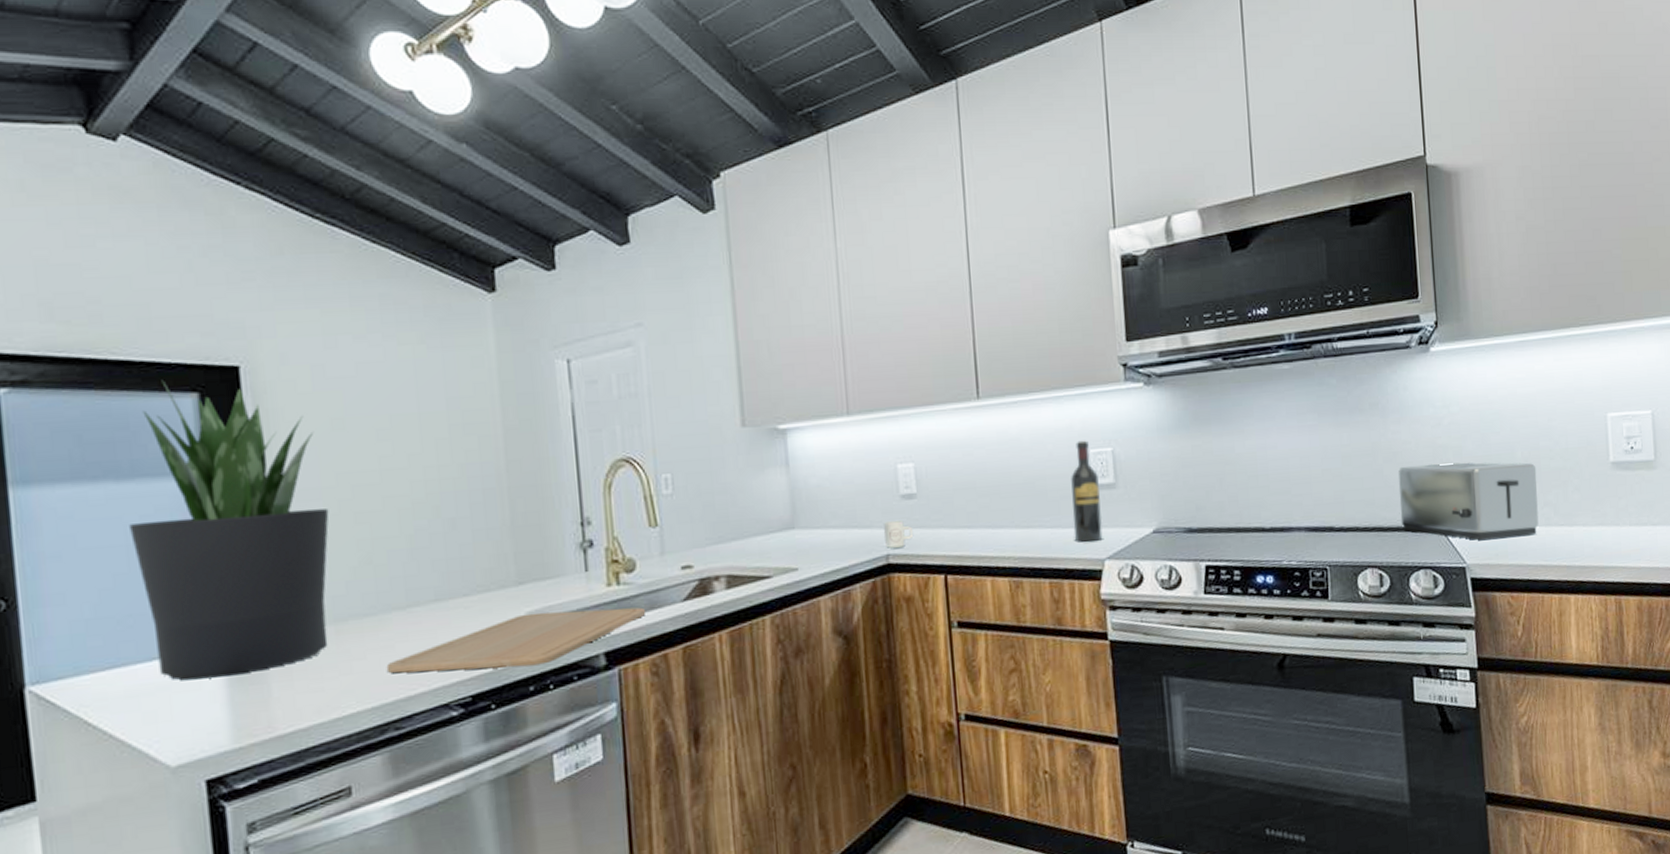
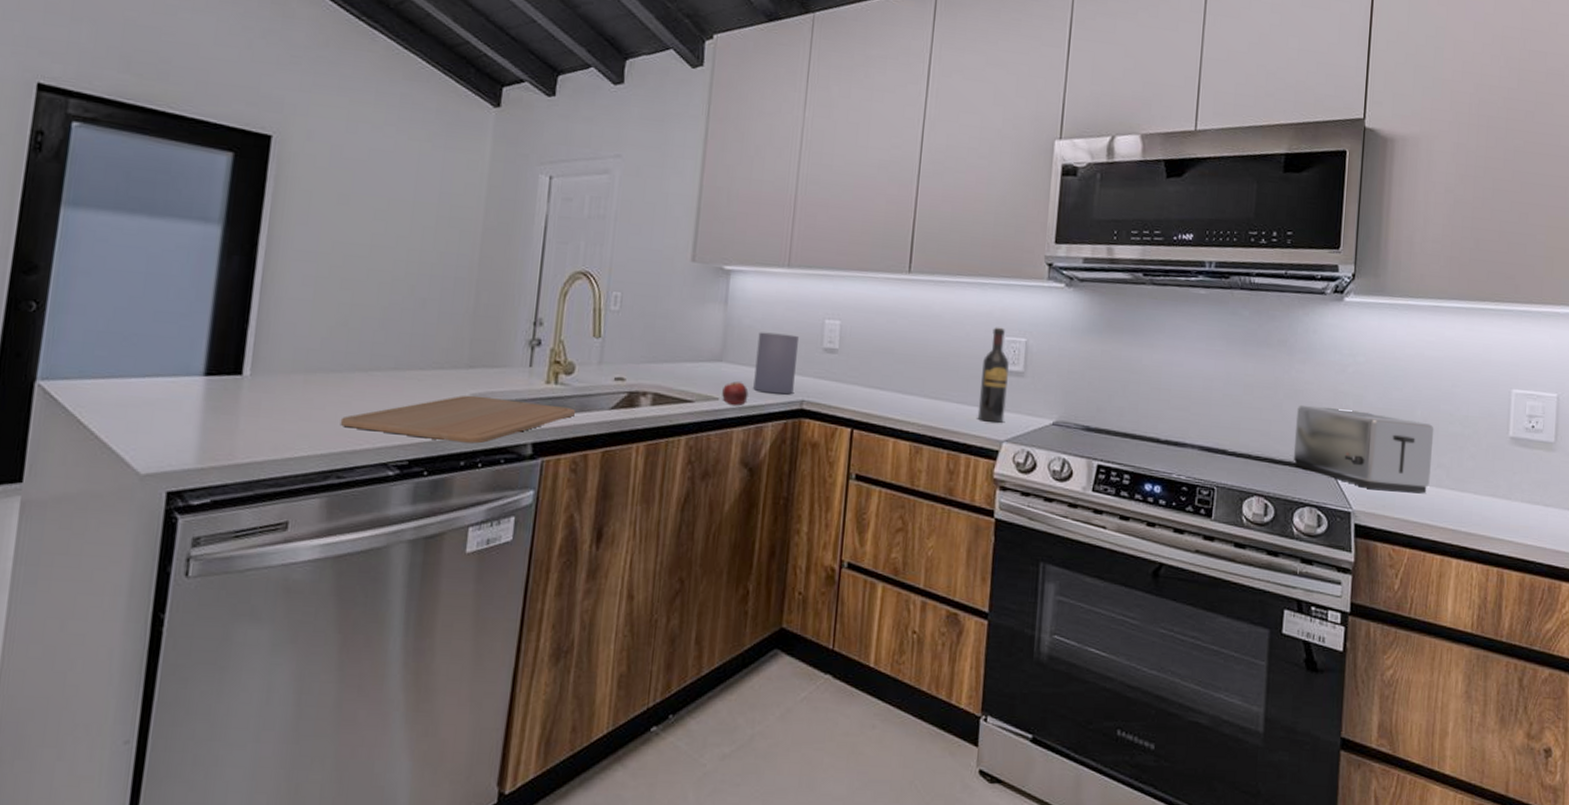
planter: present [129,379,329,680] -> none [149,136,321,404]
fruit: none [800,547,829,574] -> present [722,381,749,407]
canister: none [828,486,877,555] -> present [753,332,800,396]
mug: present [883,521,914,548] -> none [801,370,830,396]

